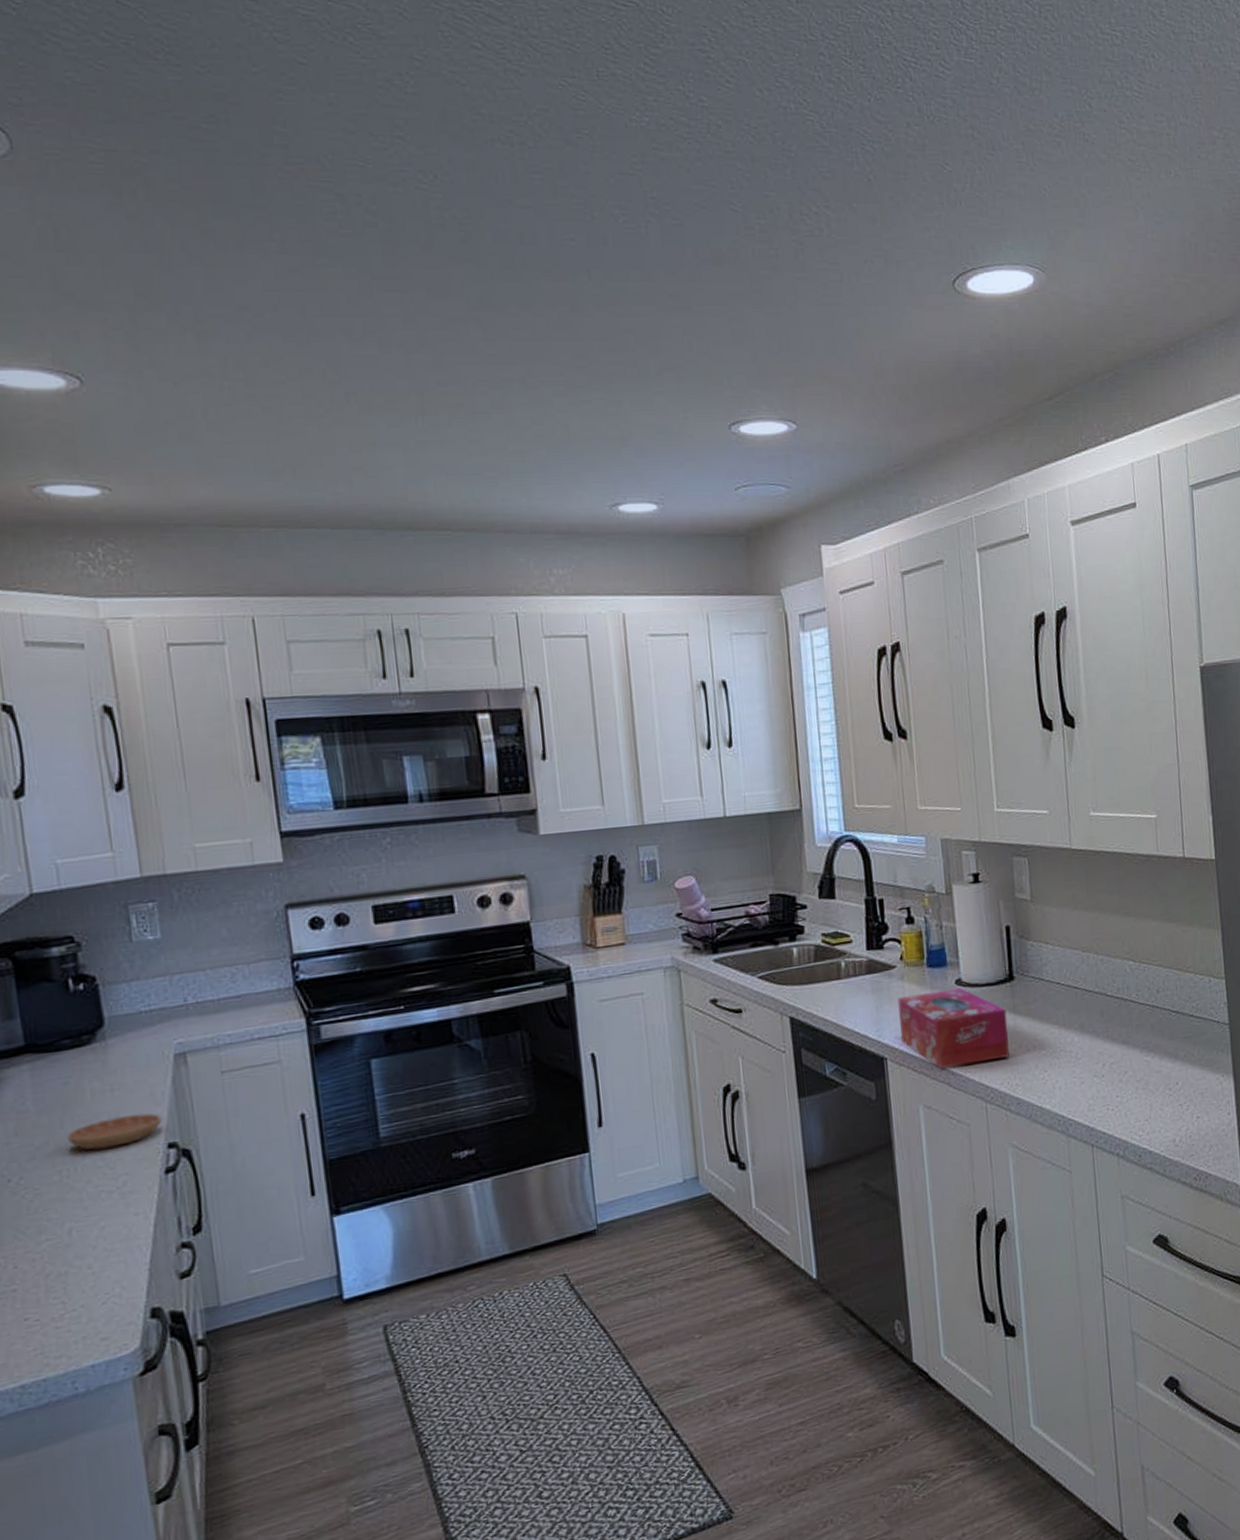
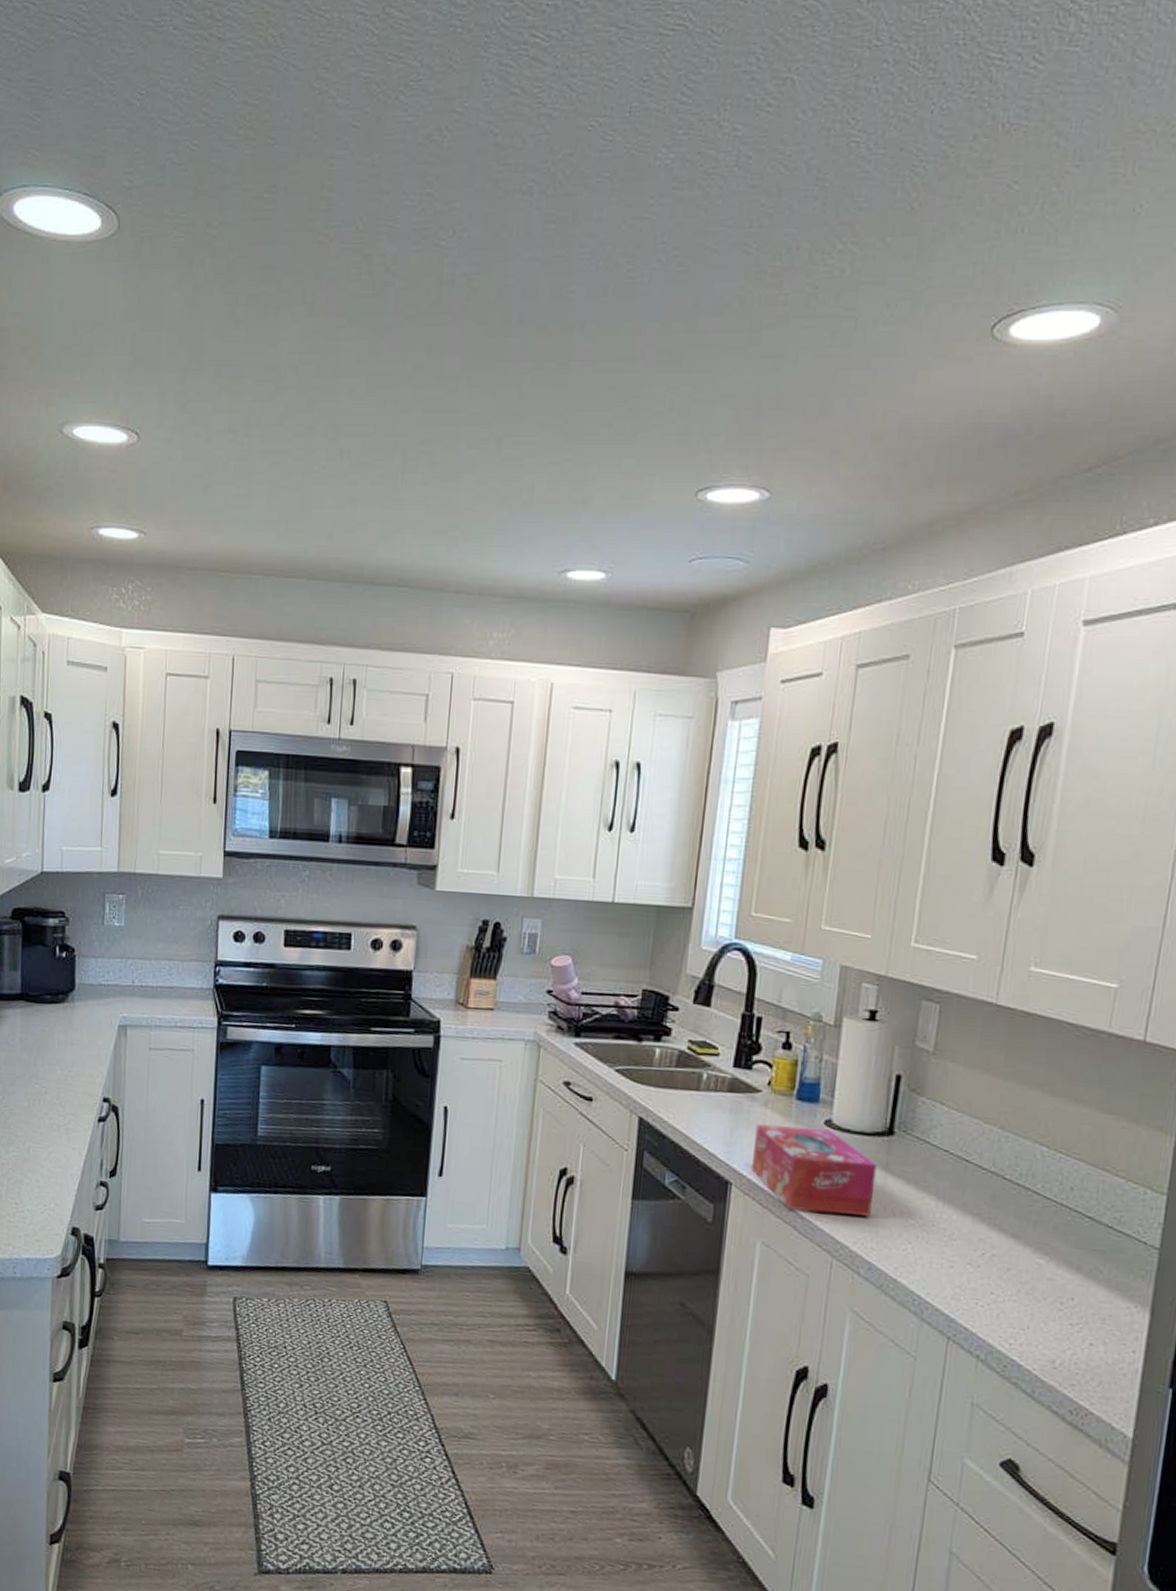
saucer: present [66,1113,162,1150] -> none [37,1066,102,1091]

